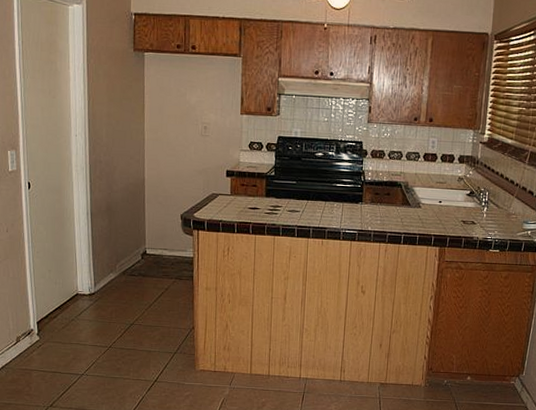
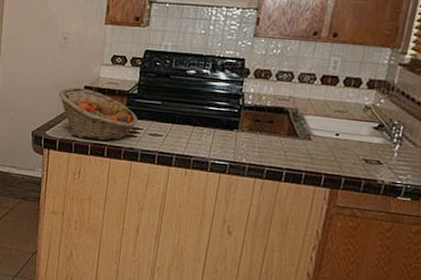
fruit basket: none [203,171,277,220] -> present [58,87,138,141]

